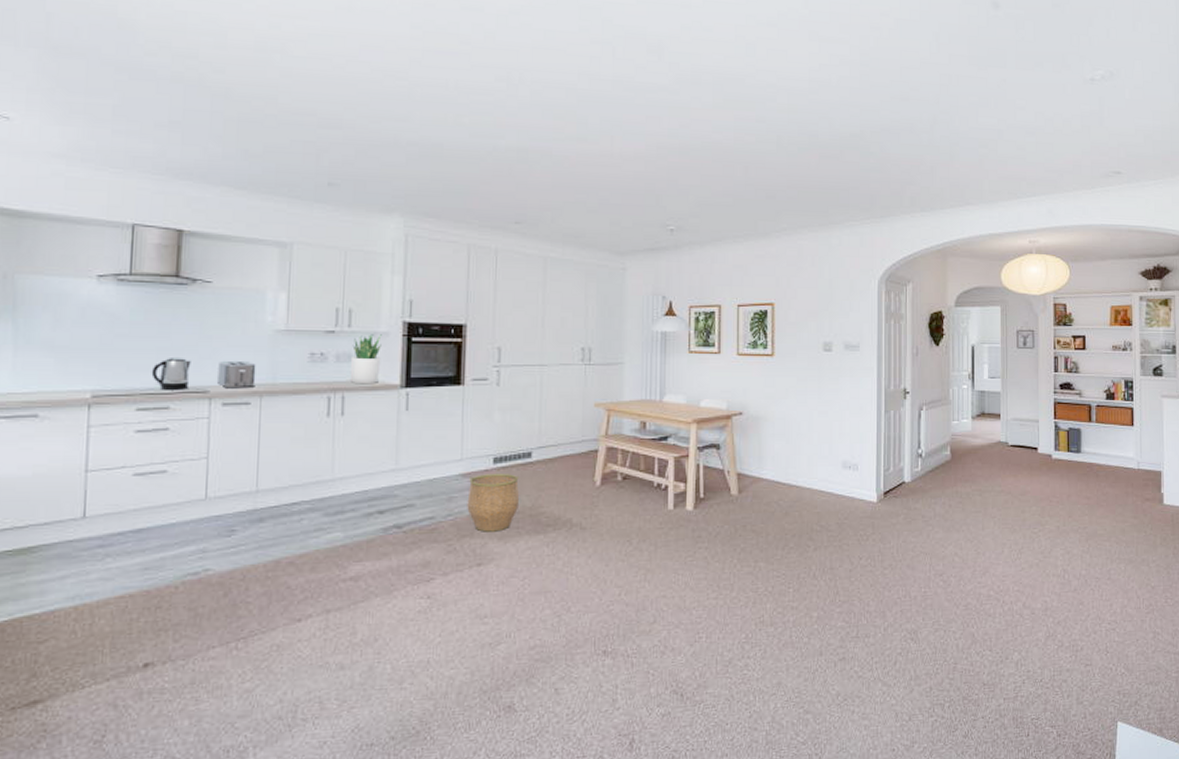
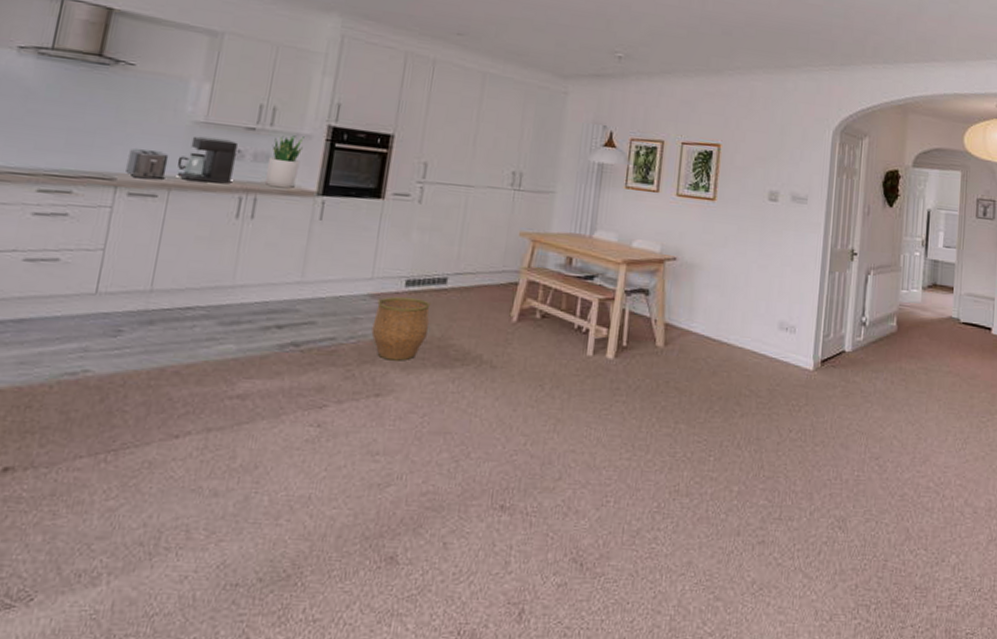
kettle: present [151,358,191,390] -> none [58,139,102,175]
coffee maker: none [265,343,319,387] -> present [177,136,238,184]

